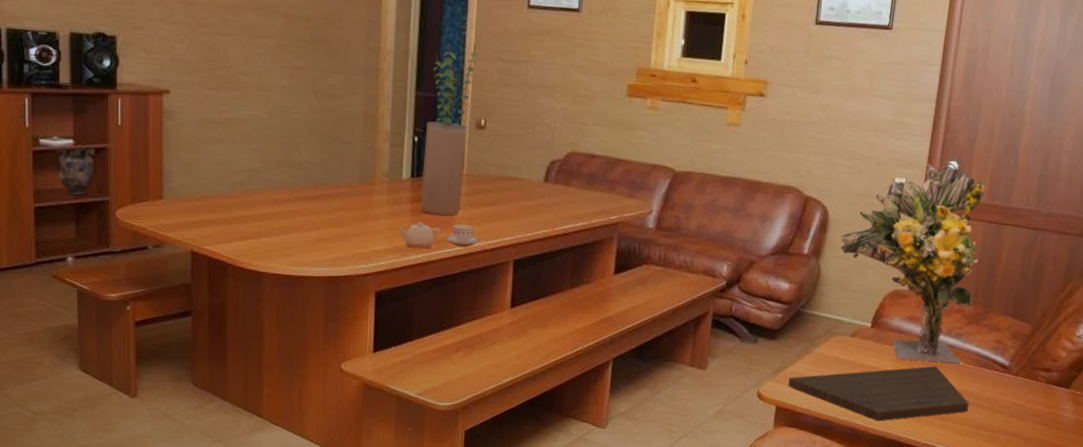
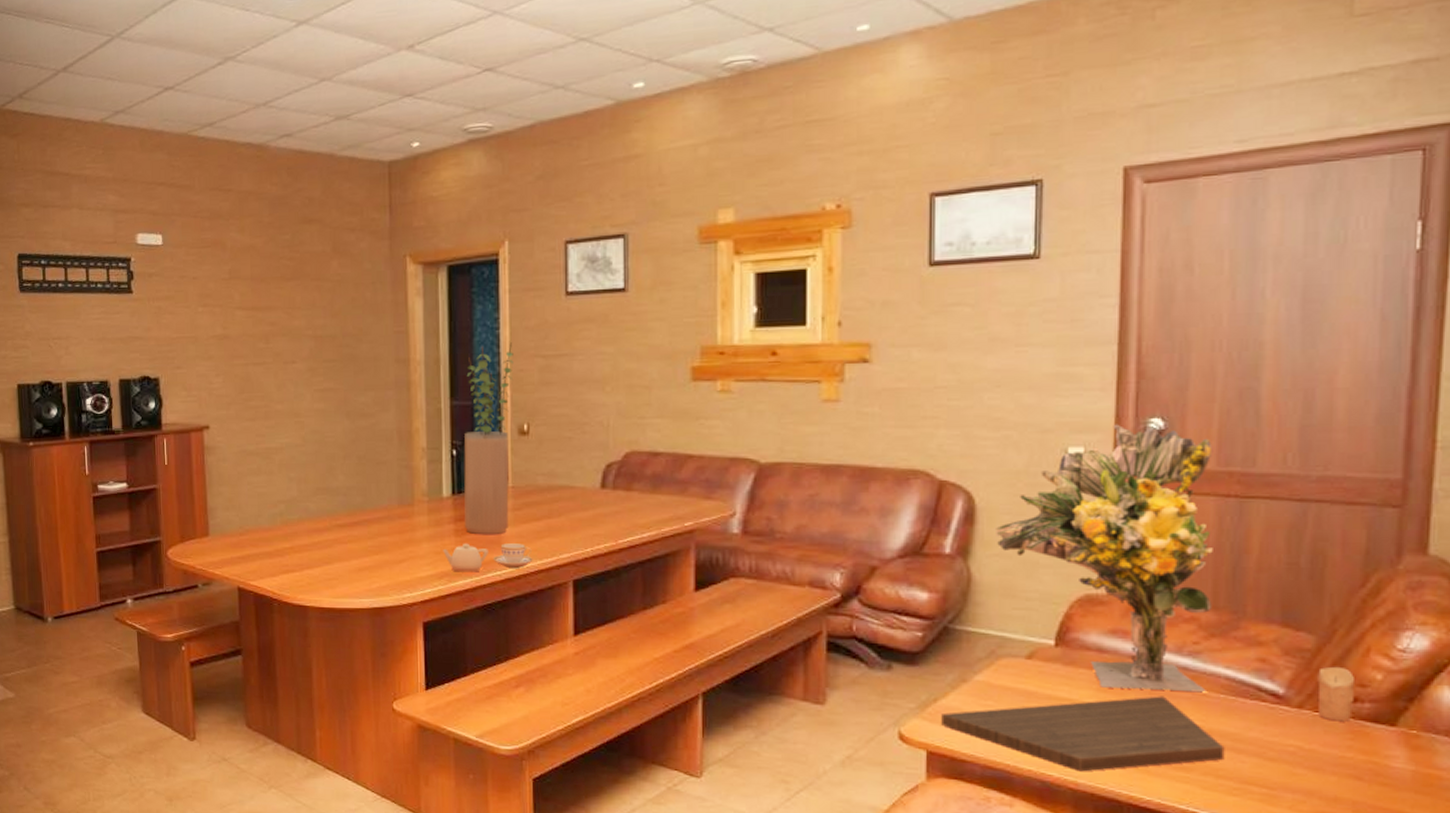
decorative vase: present [56,146,96,196] -> none [113,489,148,538]
candle: none [1027,347,1051,385] -> present [1317,666,1356,722]

